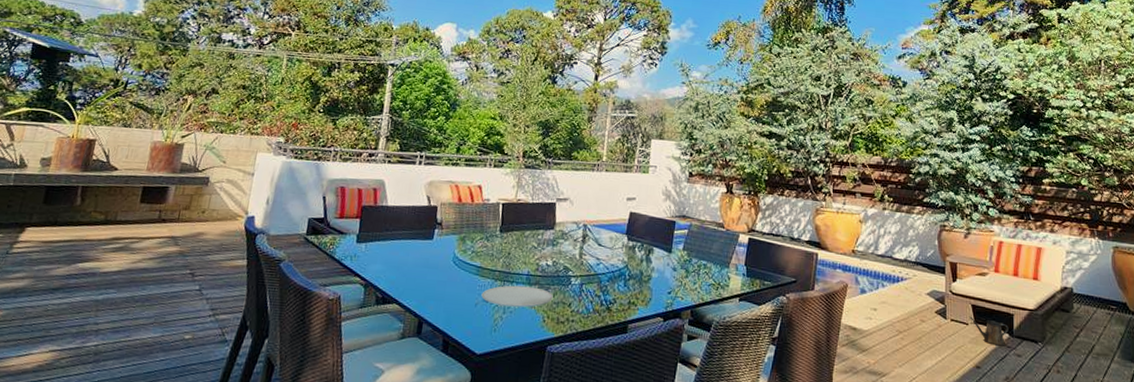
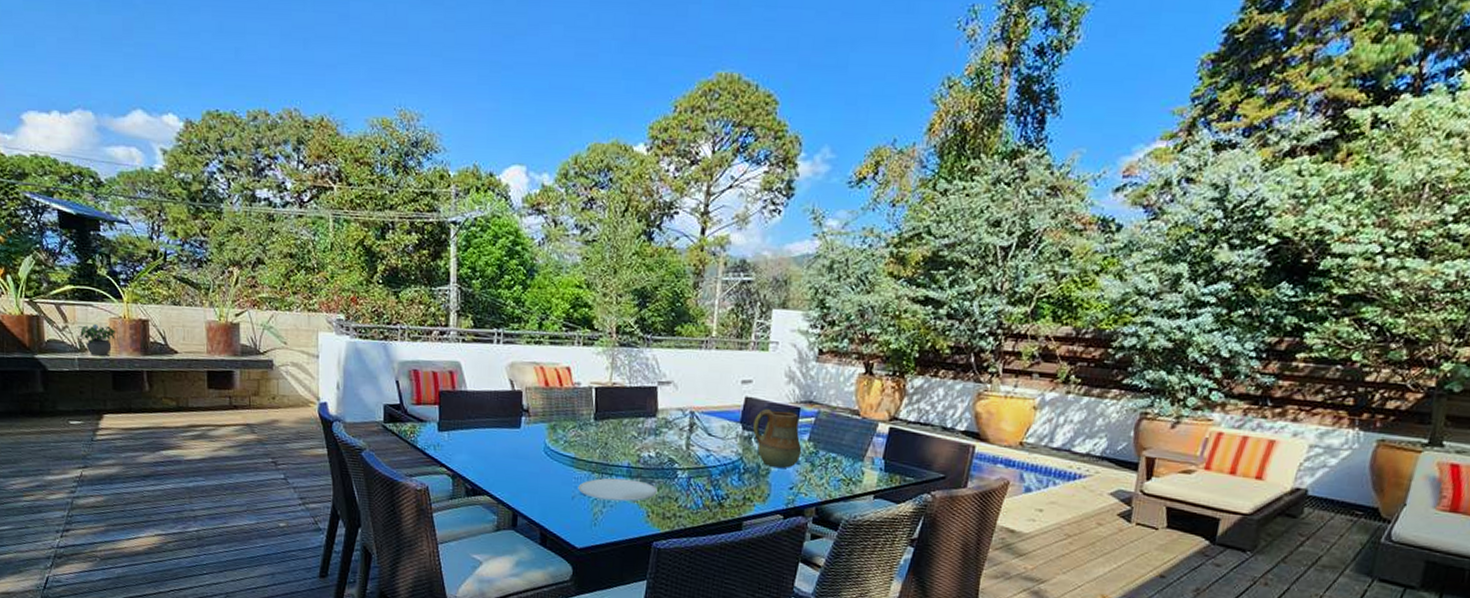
potted flower: none [20,143,62,173] -> present [76,324,118,357]
pitcher: none [637,221,678,275] -> present [753,408,802,468]
watering can: present [968,316,1009,346] -> none [1160,520,1211,555]

